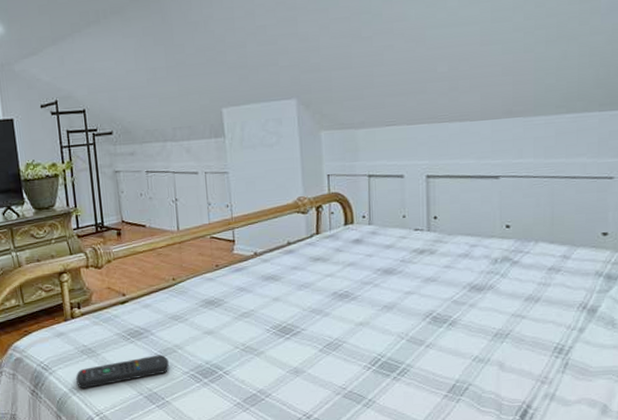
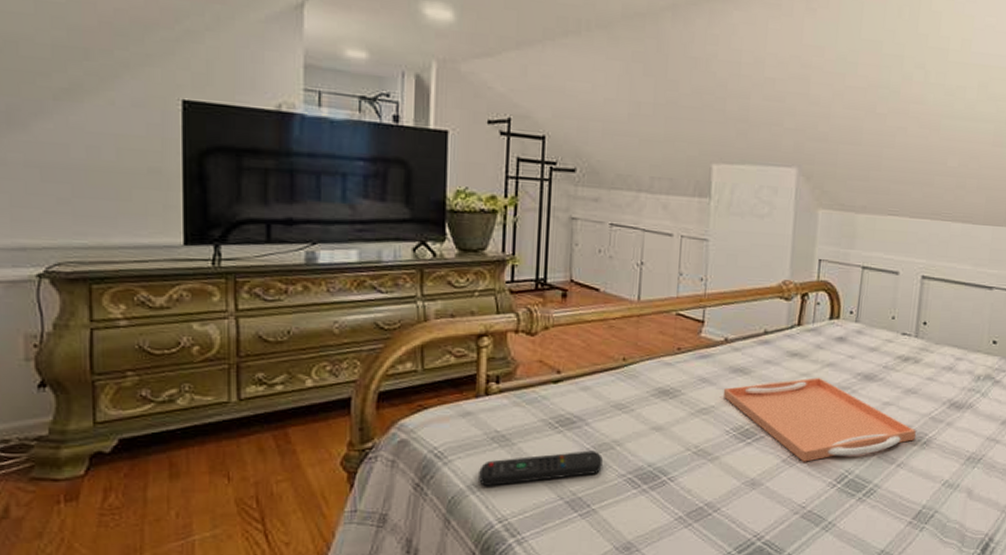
serving tray: none [259,277,440,350] -> present [722,378,916,462]

